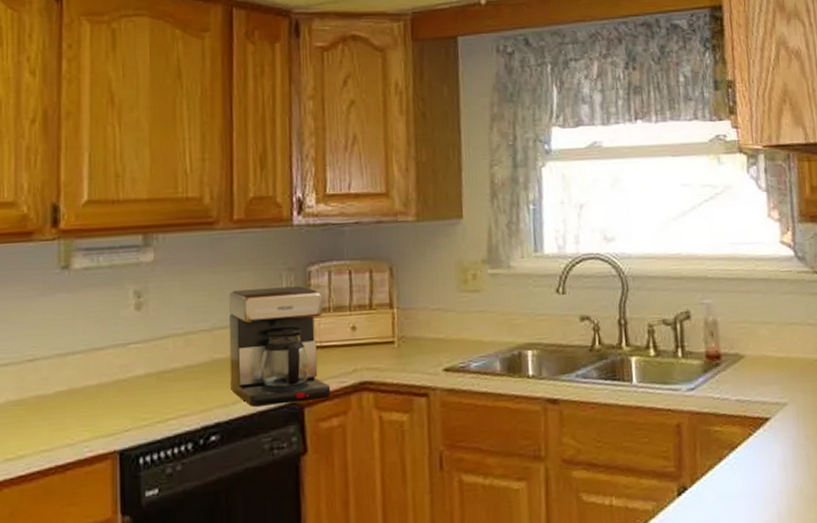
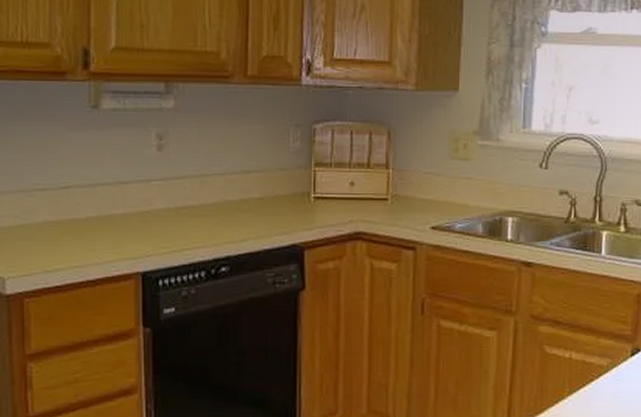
coffee maker: present [228,286,331,408] -> none [240,141,329,246]

